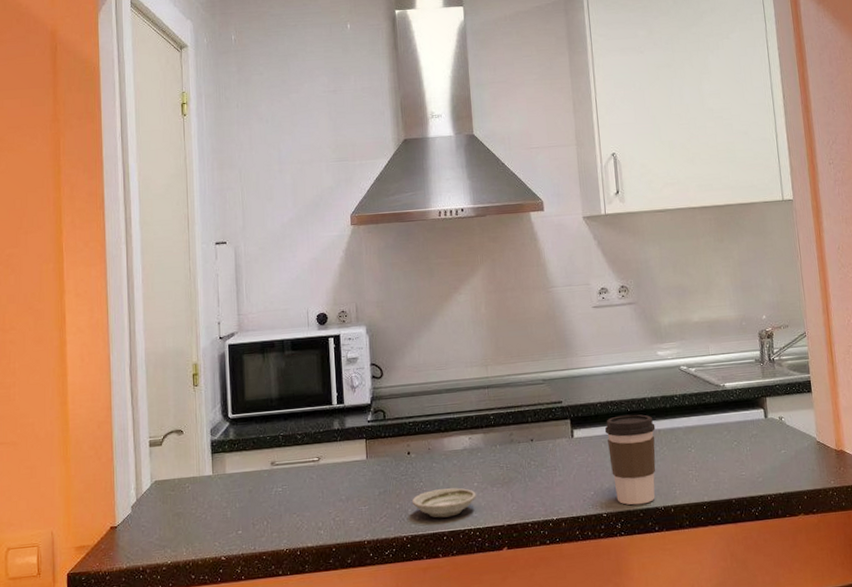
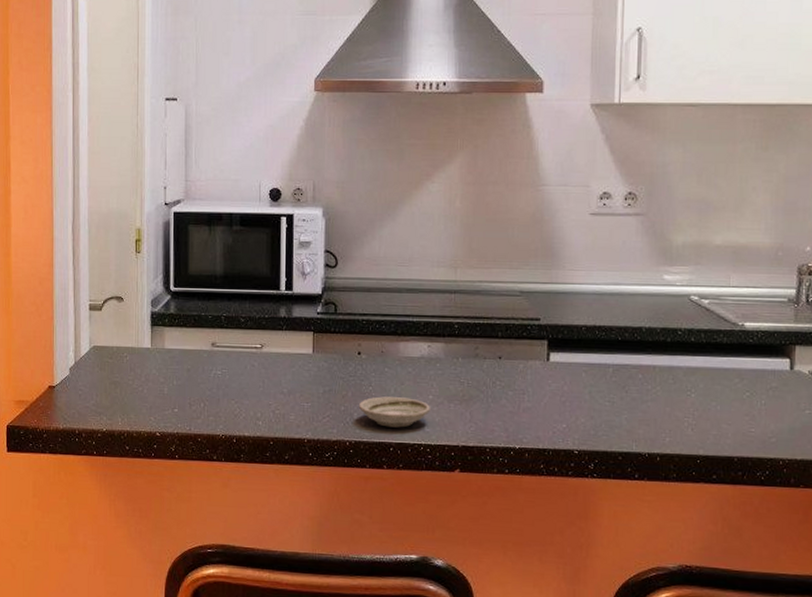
coffee cup: present [604,414,656,505] -> none [587,343,650,447]

